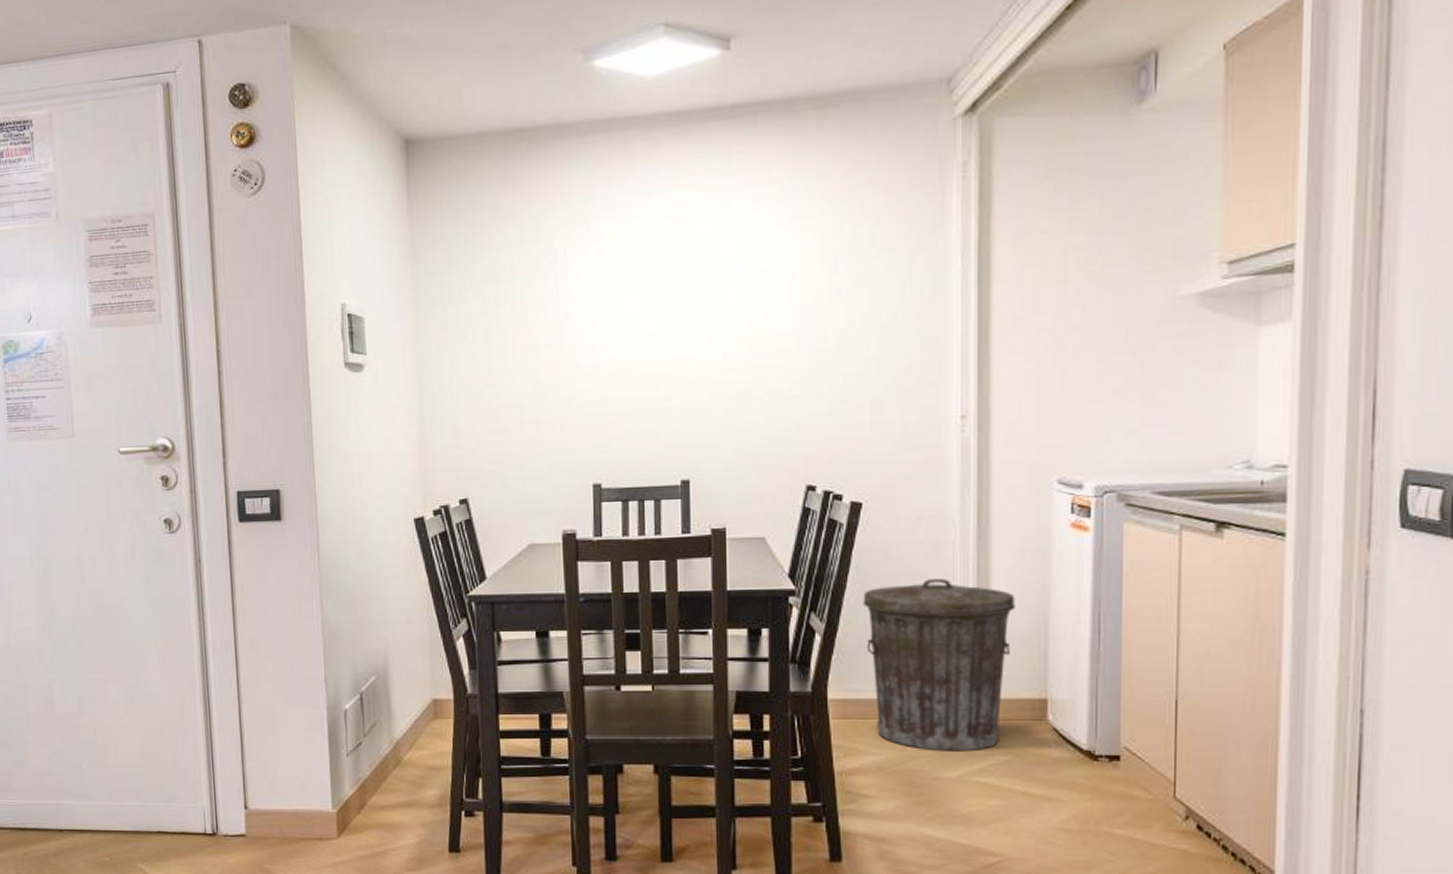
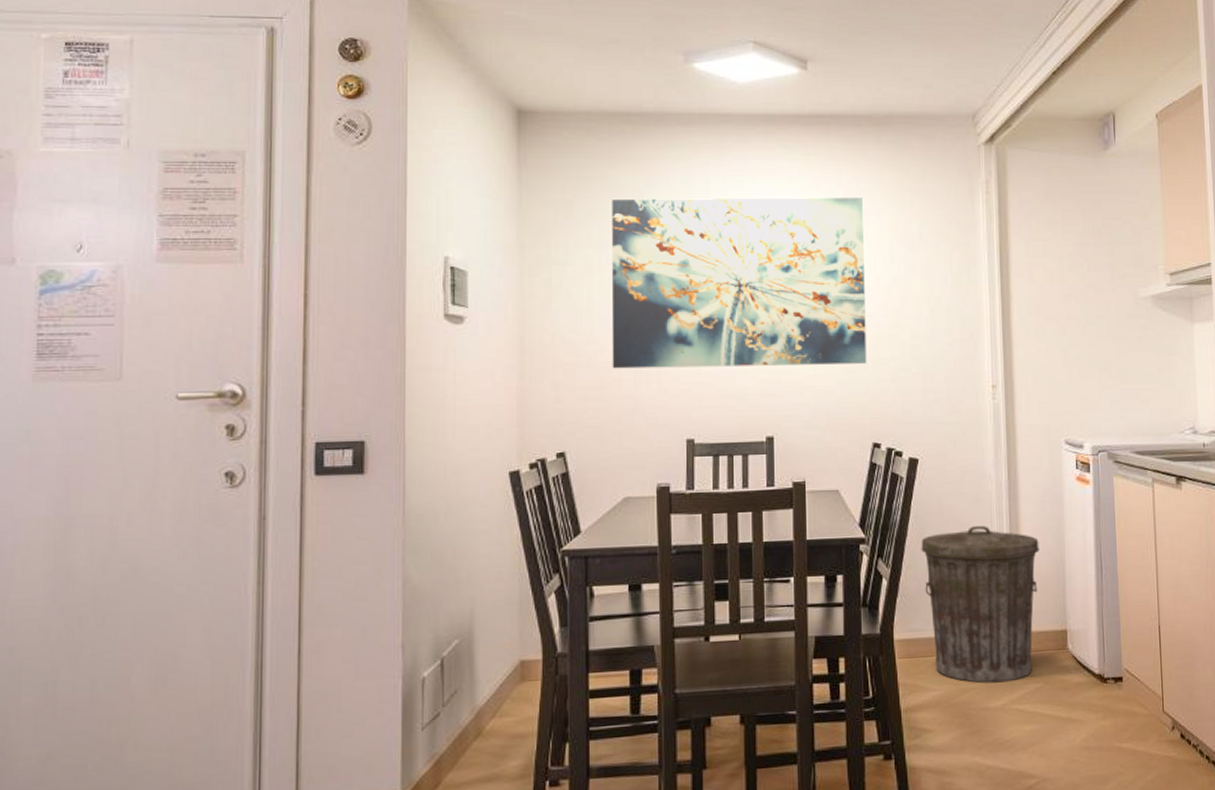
wall art: none [507,200,801,412] -> present [611,197,867,369]

